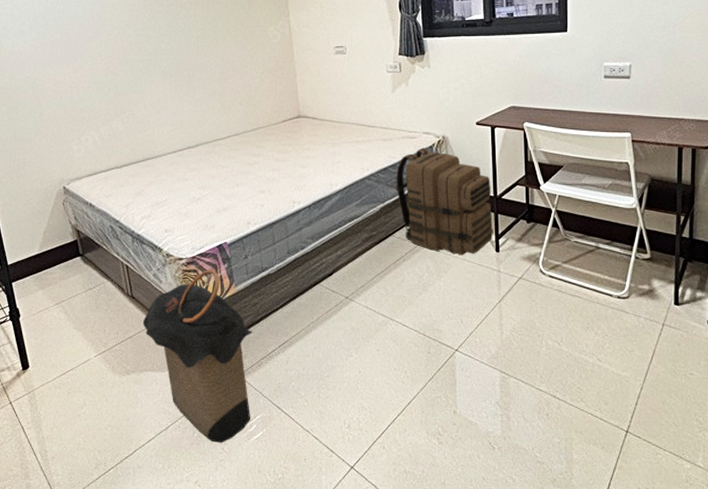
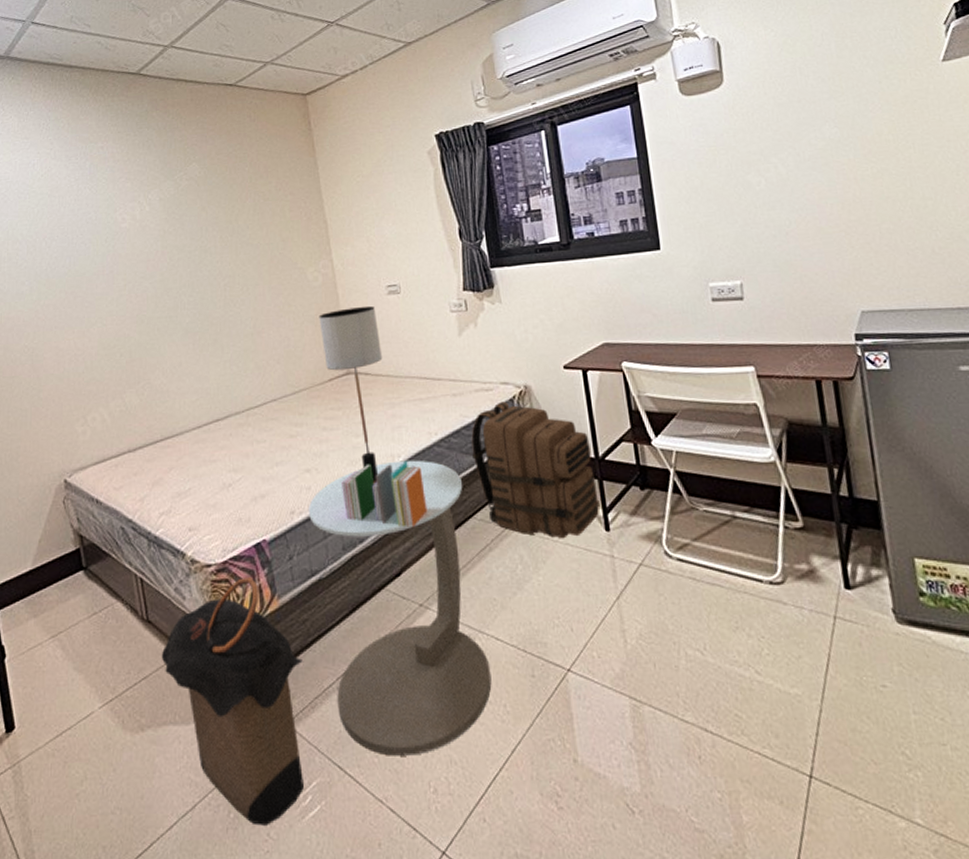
side table: none [261,189,397,402] -> present [308,460,492,756]
table lamp: none [276,62,328,206] -> present [319,305,383,485]
book: none [289,189,357,240] -> present [341,460,428,527]

